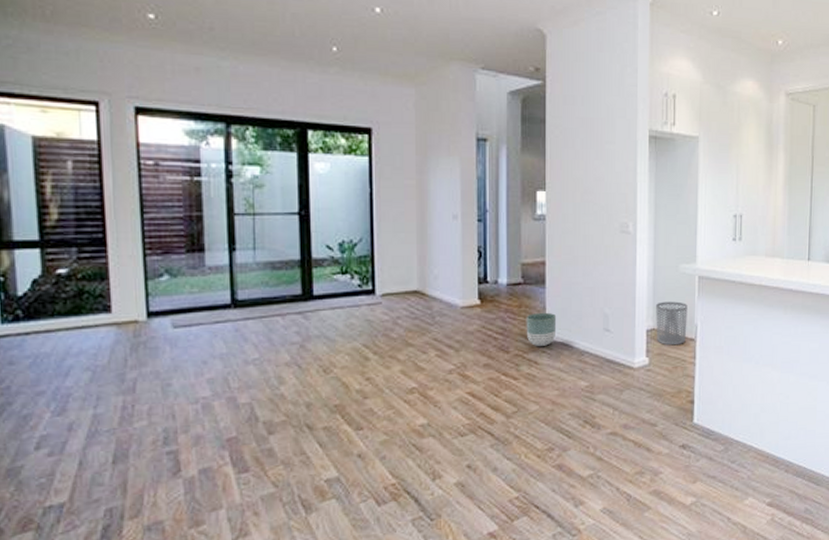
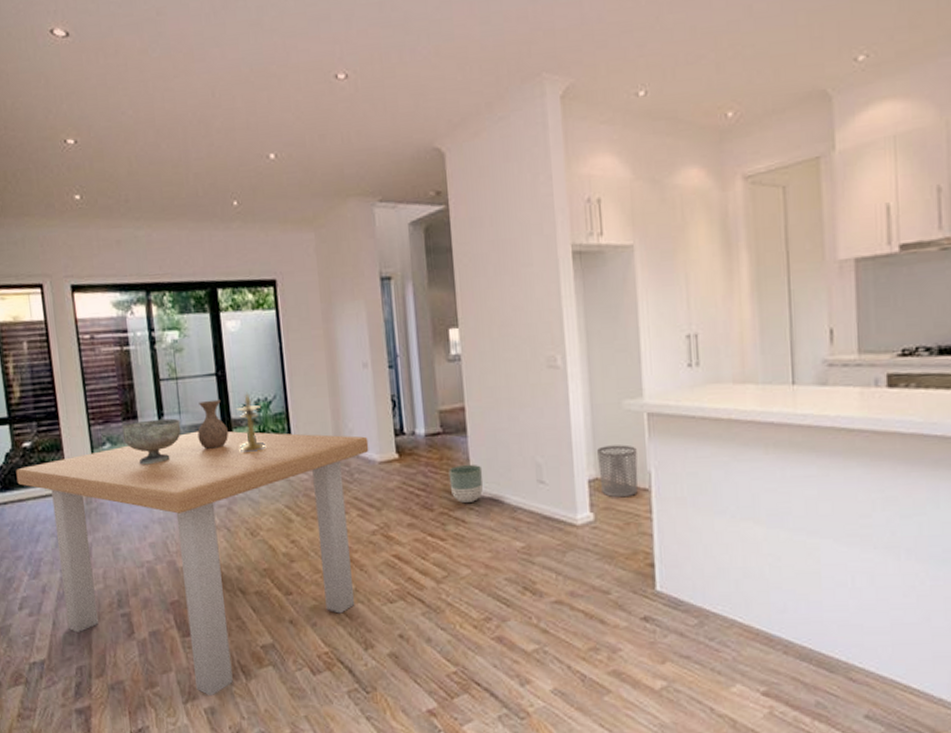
dining table: none [45,268,452,531] -> present [16,431,369,695]
decorative bowl: none [184,254,255,299] -> present [122,418,181,465]
vase: none [273,238,307,286] -> present [197,399,228,449]
candlestick: none [317,233,346,293] -> present [235,392,265,454]

